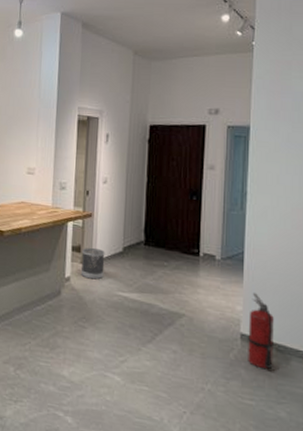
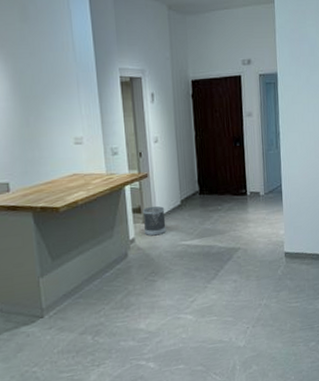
fire extinguisher: present [248,293,275,370] -> none [289,217,310,276]

